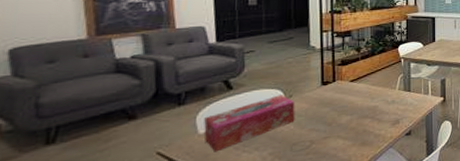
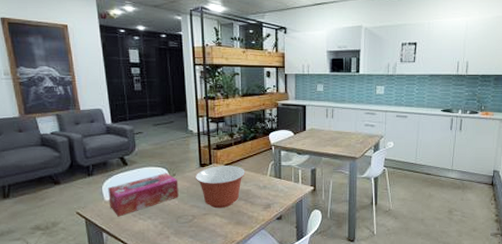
mixing bowl: none [315,81,373,130] -> present [195,166,245,209]

